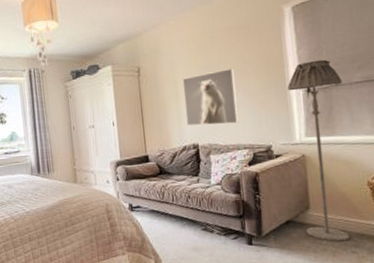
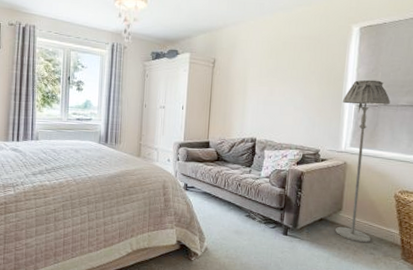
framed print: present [182,68,239,126] -> none [249,74,300,125]

